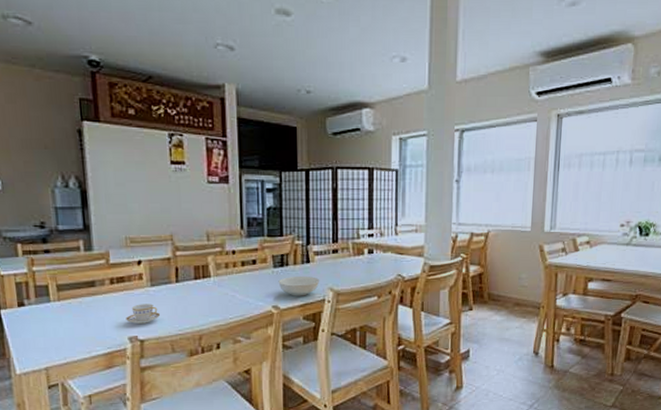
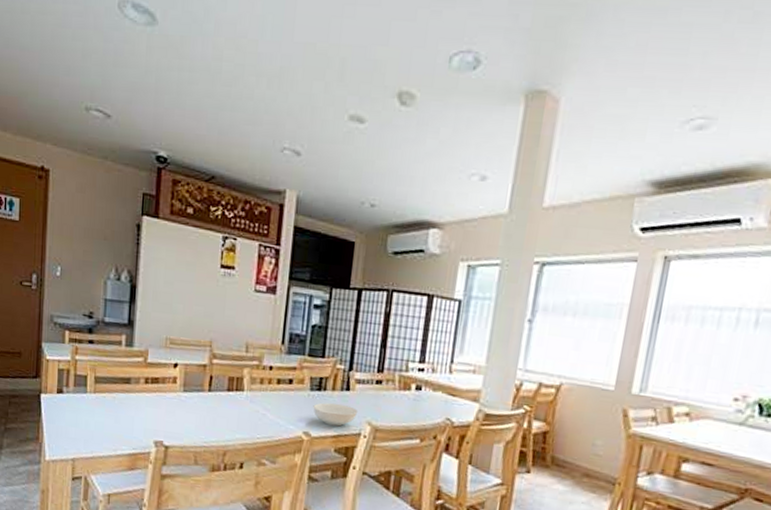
teacup: present [126,304,161,325] -> none [154,408,189,430]

